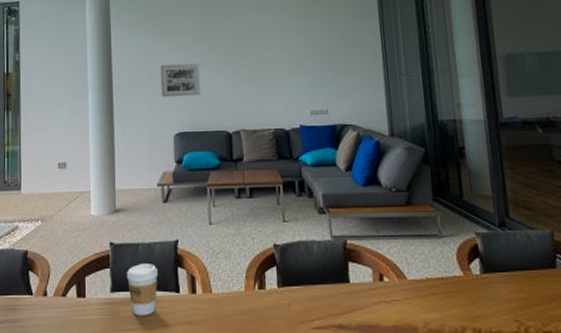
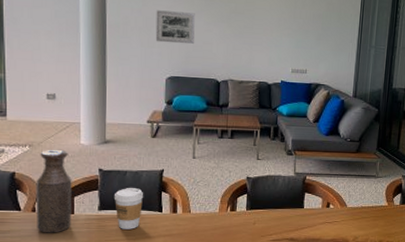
bottle: none [47,222,83,322] -> present [36,149,72,233]

